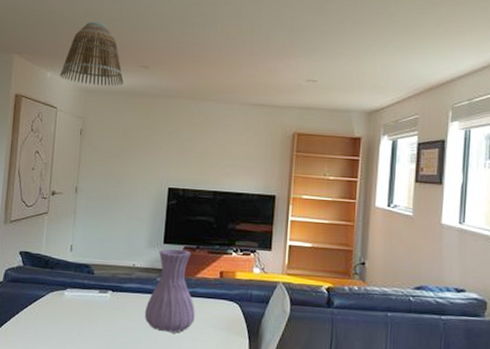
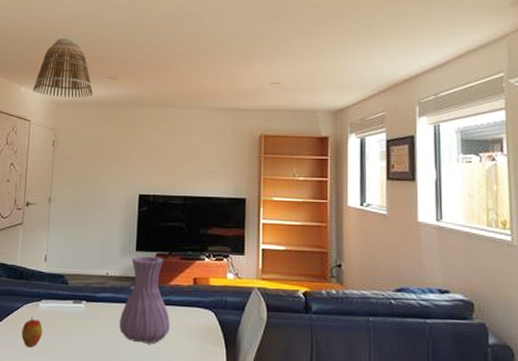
apple: none [46,305,68,334] -> present [21,317,43,347]

